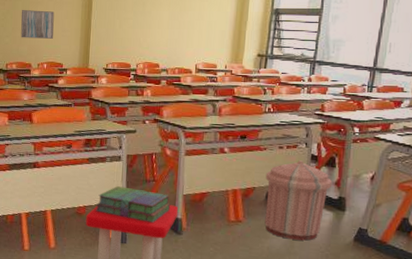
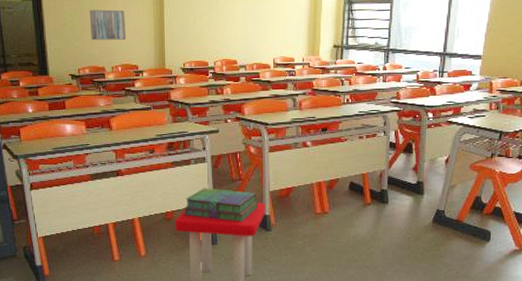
trash can: present [265,160,333,241] -> none [348,149,411,226]

